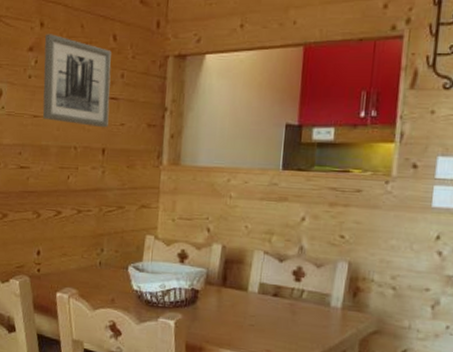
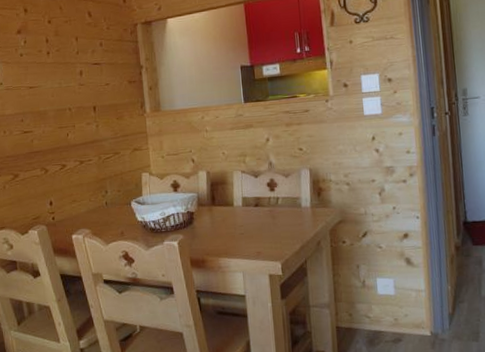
wall art: present [42,34,112,128] -> none [29,17,95,90]

